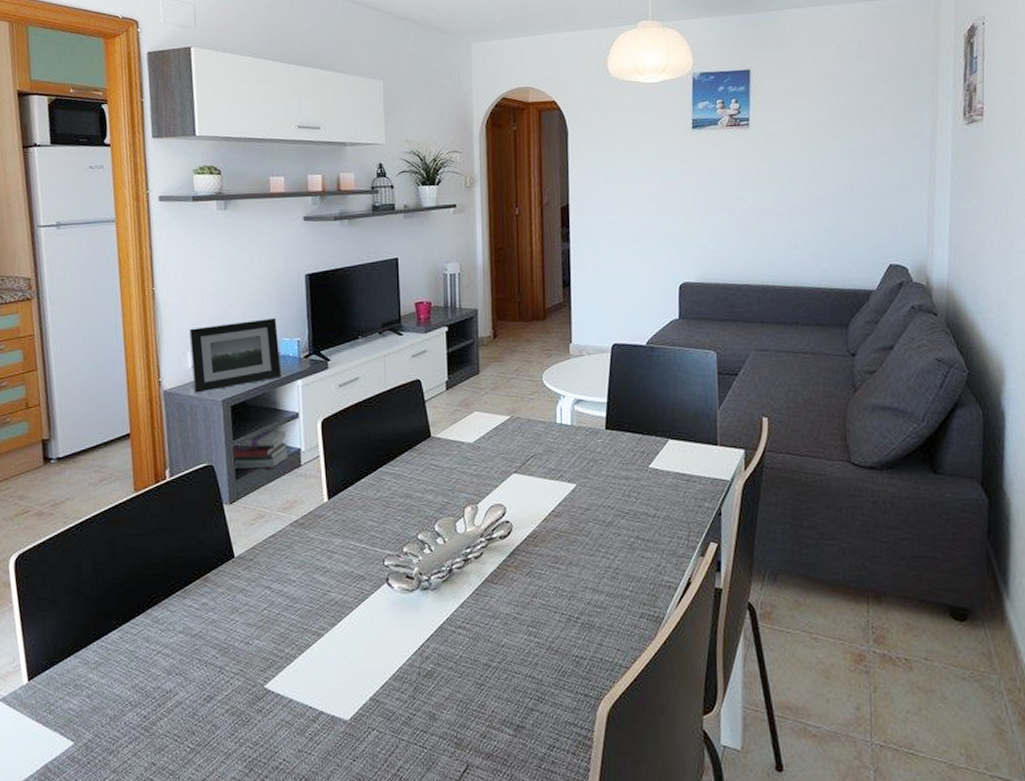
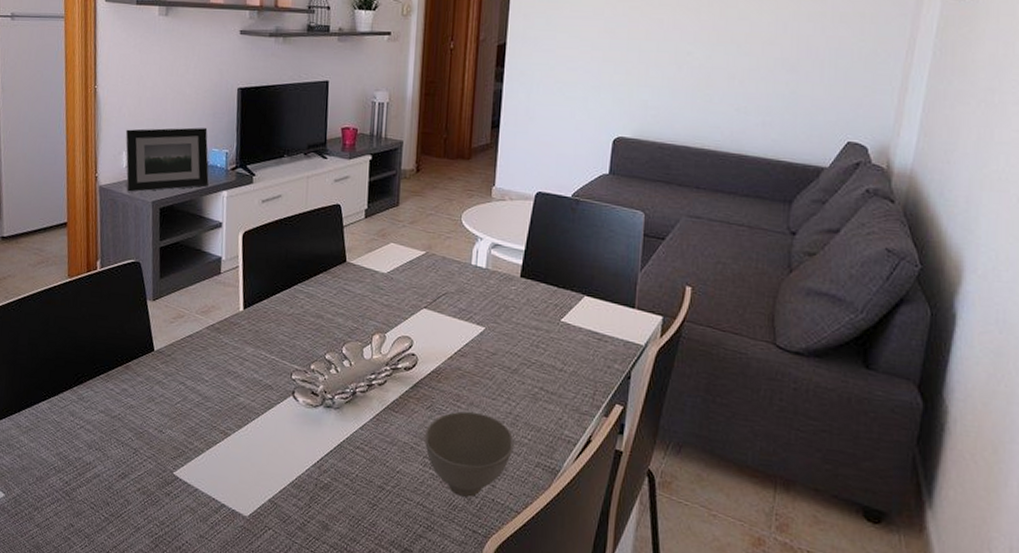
books: present [231,430,289,469] -> none [157,234,210,273]
bowl: none [526,572,617,661] -> present [424,411,514,497]

